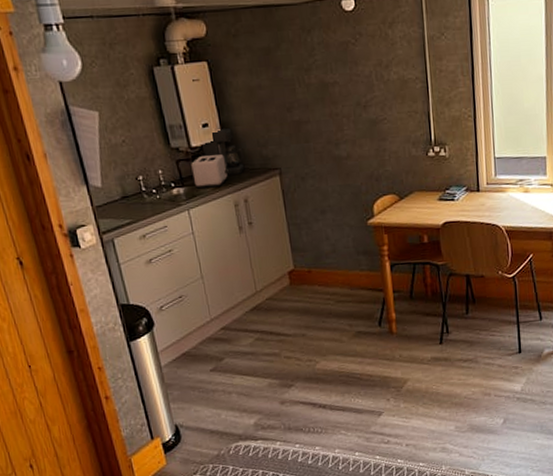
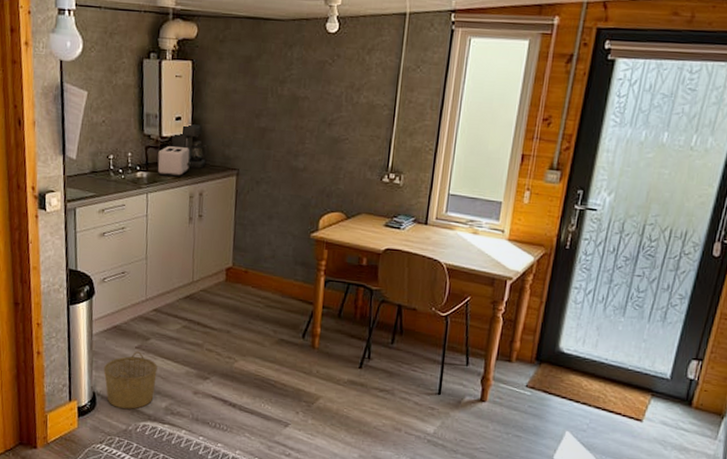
basket: none [181,373,240,436] -> present [103,351,157,410]

